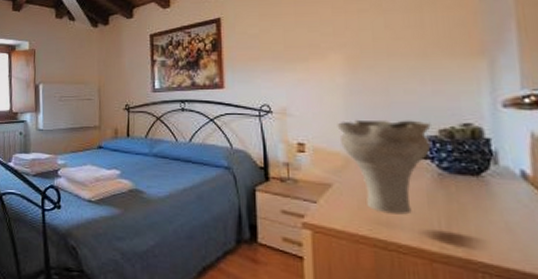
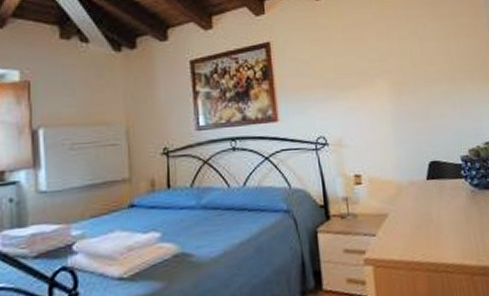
vase: present [337,119,431,215] -> none [388,142,464,236]

